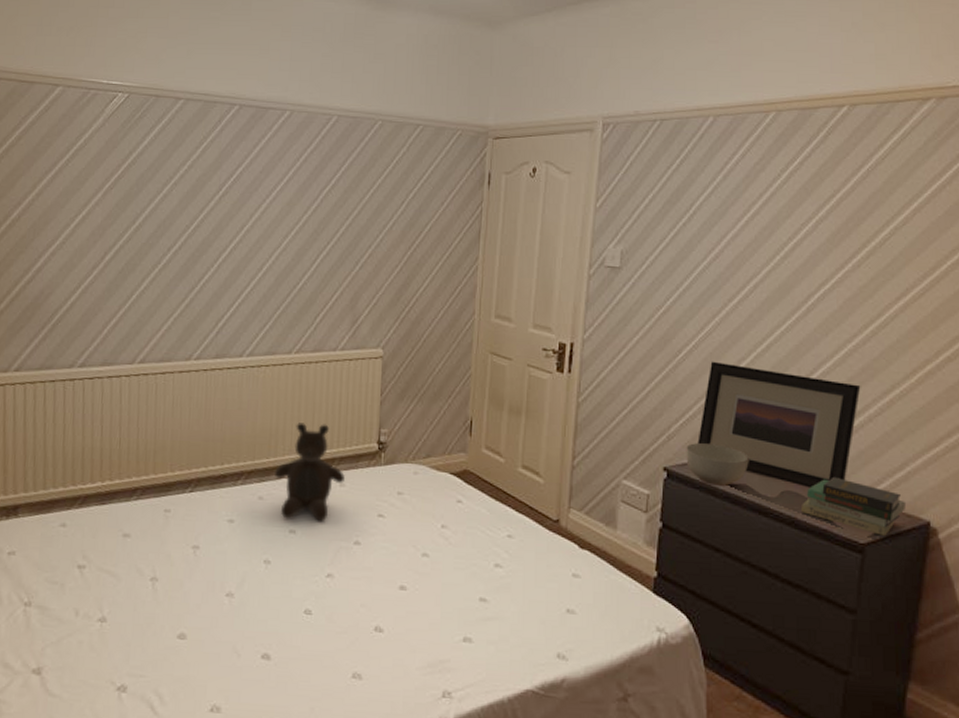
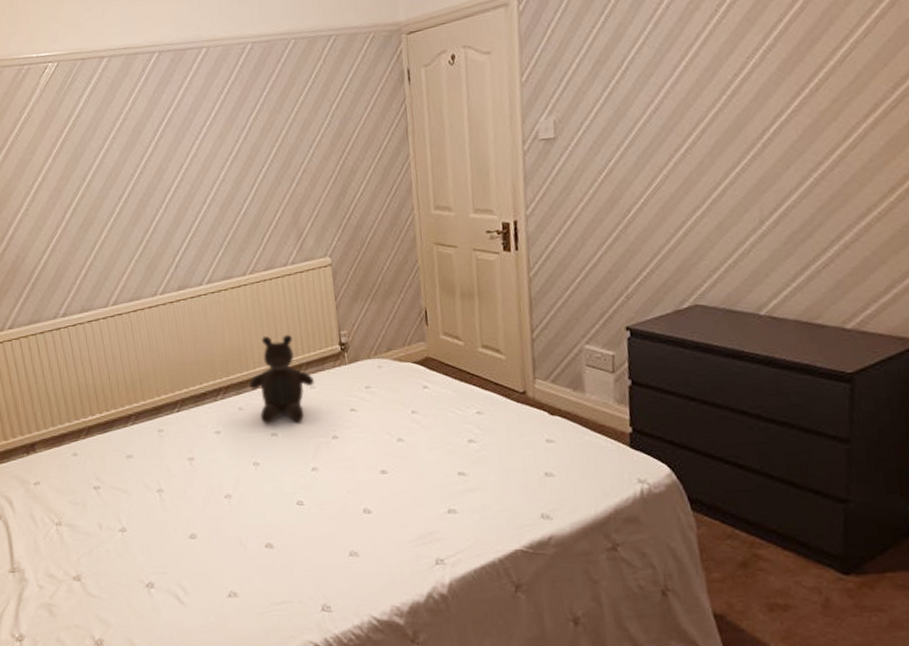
bowl: present [686,443,750,487] -> none [647,296,717,338]
picture frame: present [697,361,861,489] -> none [658,213,833,326]
books: present [800,476,907,536] -> none [777,310,897,362]

